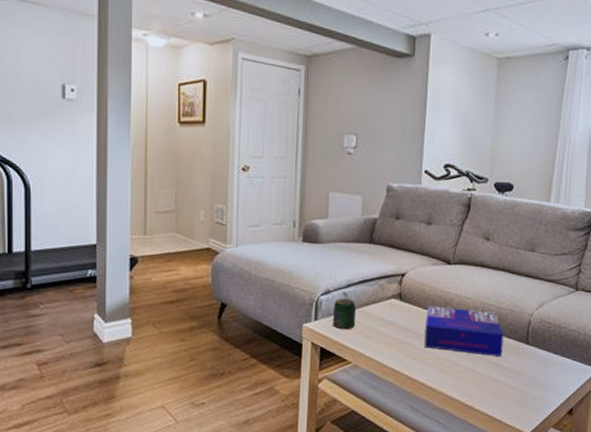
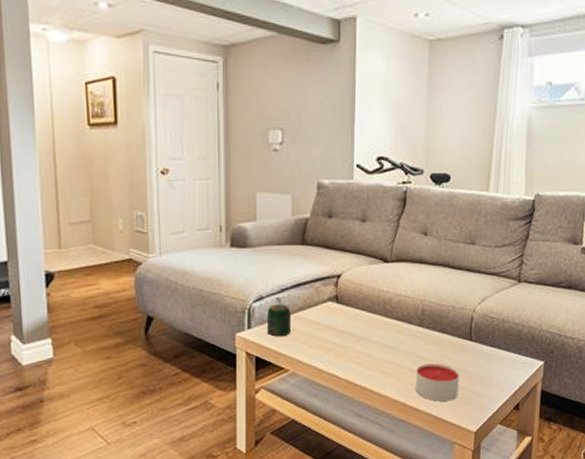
board game: present [424,306,504,356] -> none [364,307,446,355]
candle: none [472,364,515,402] -> present [416,364,459,402]

